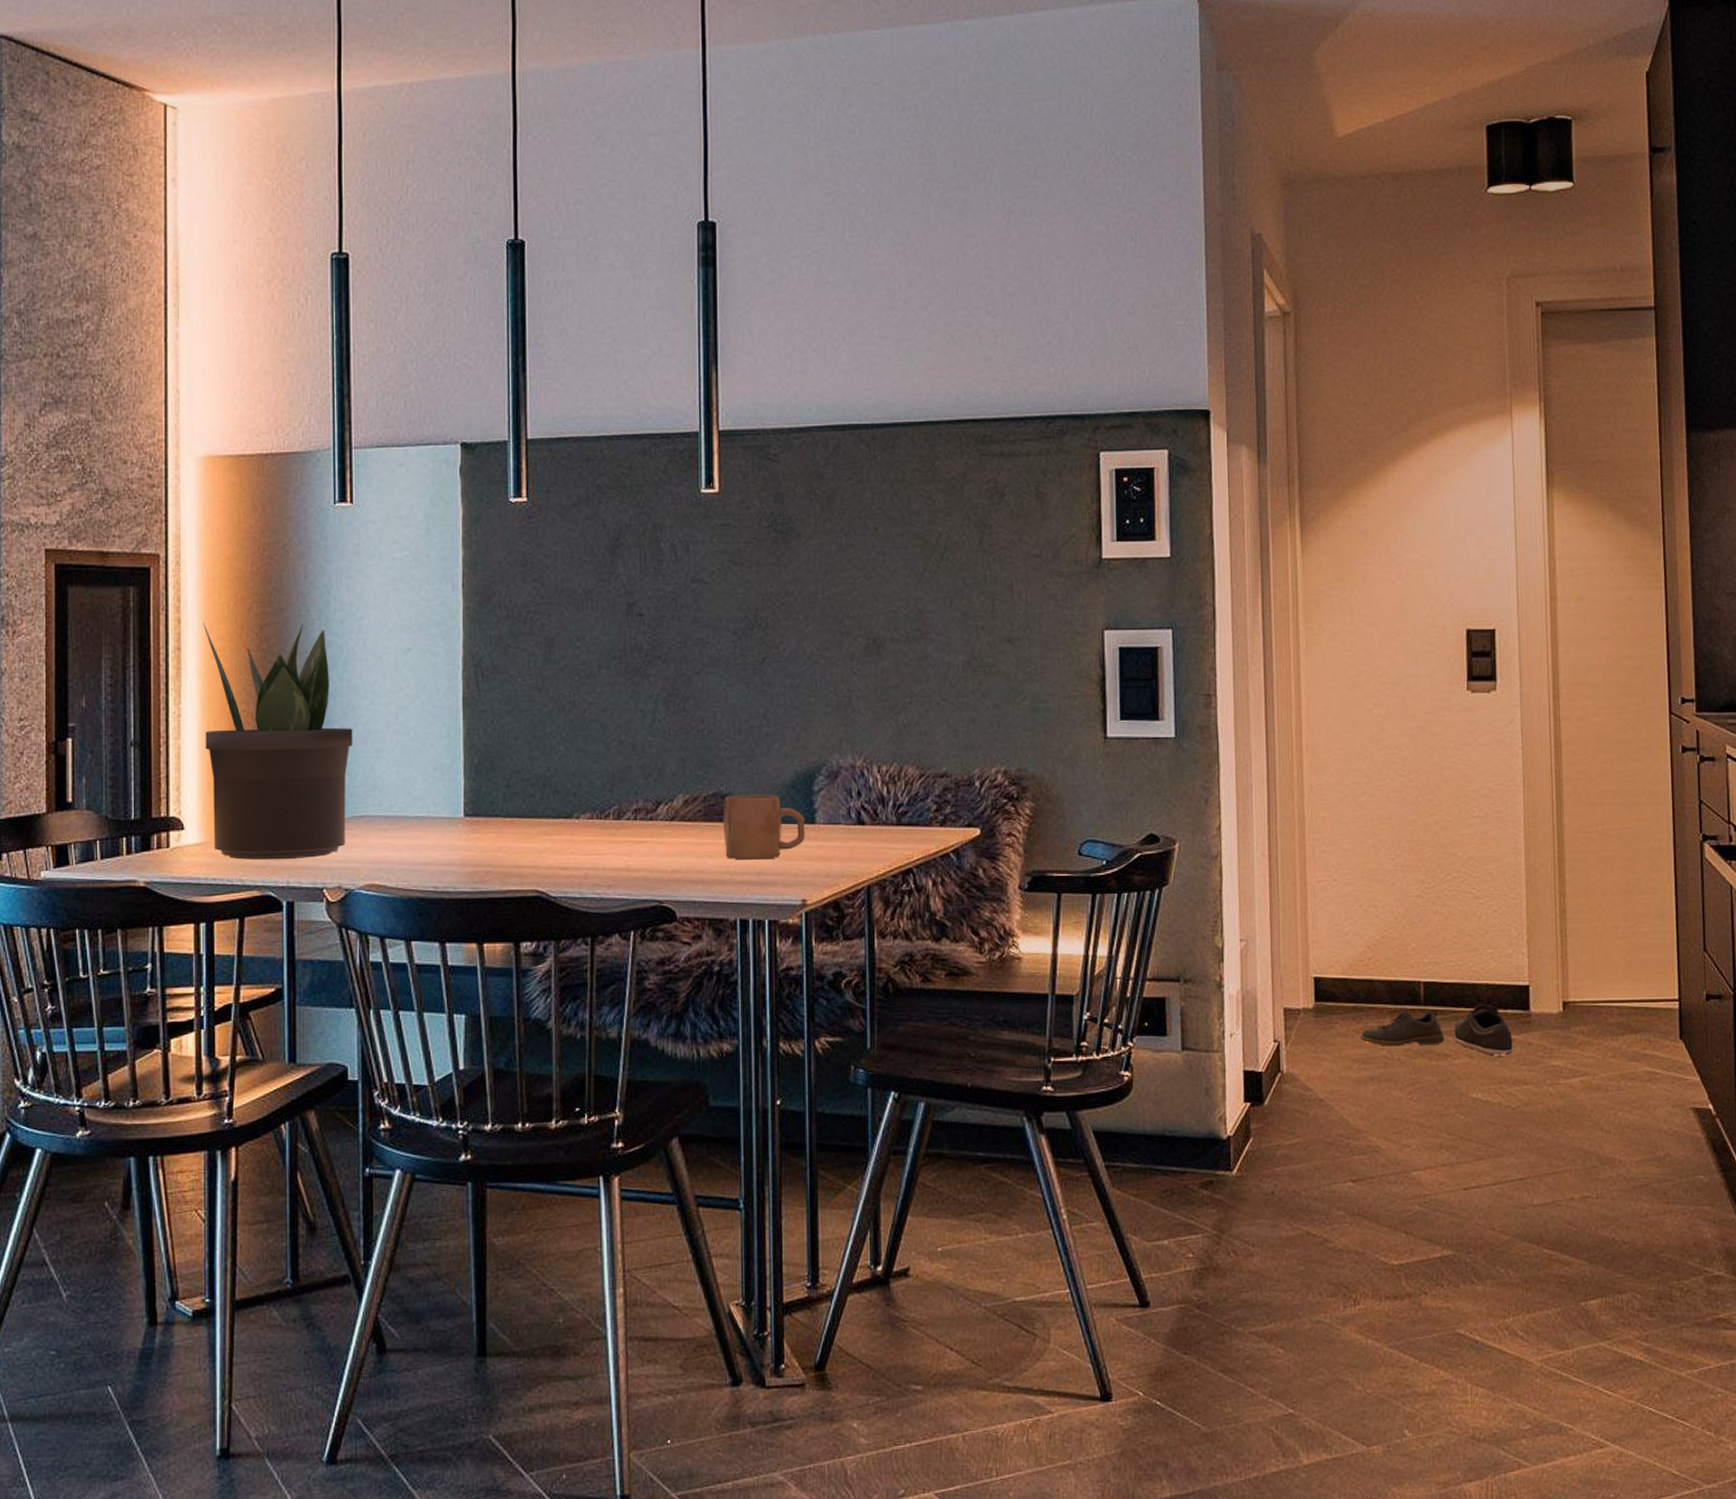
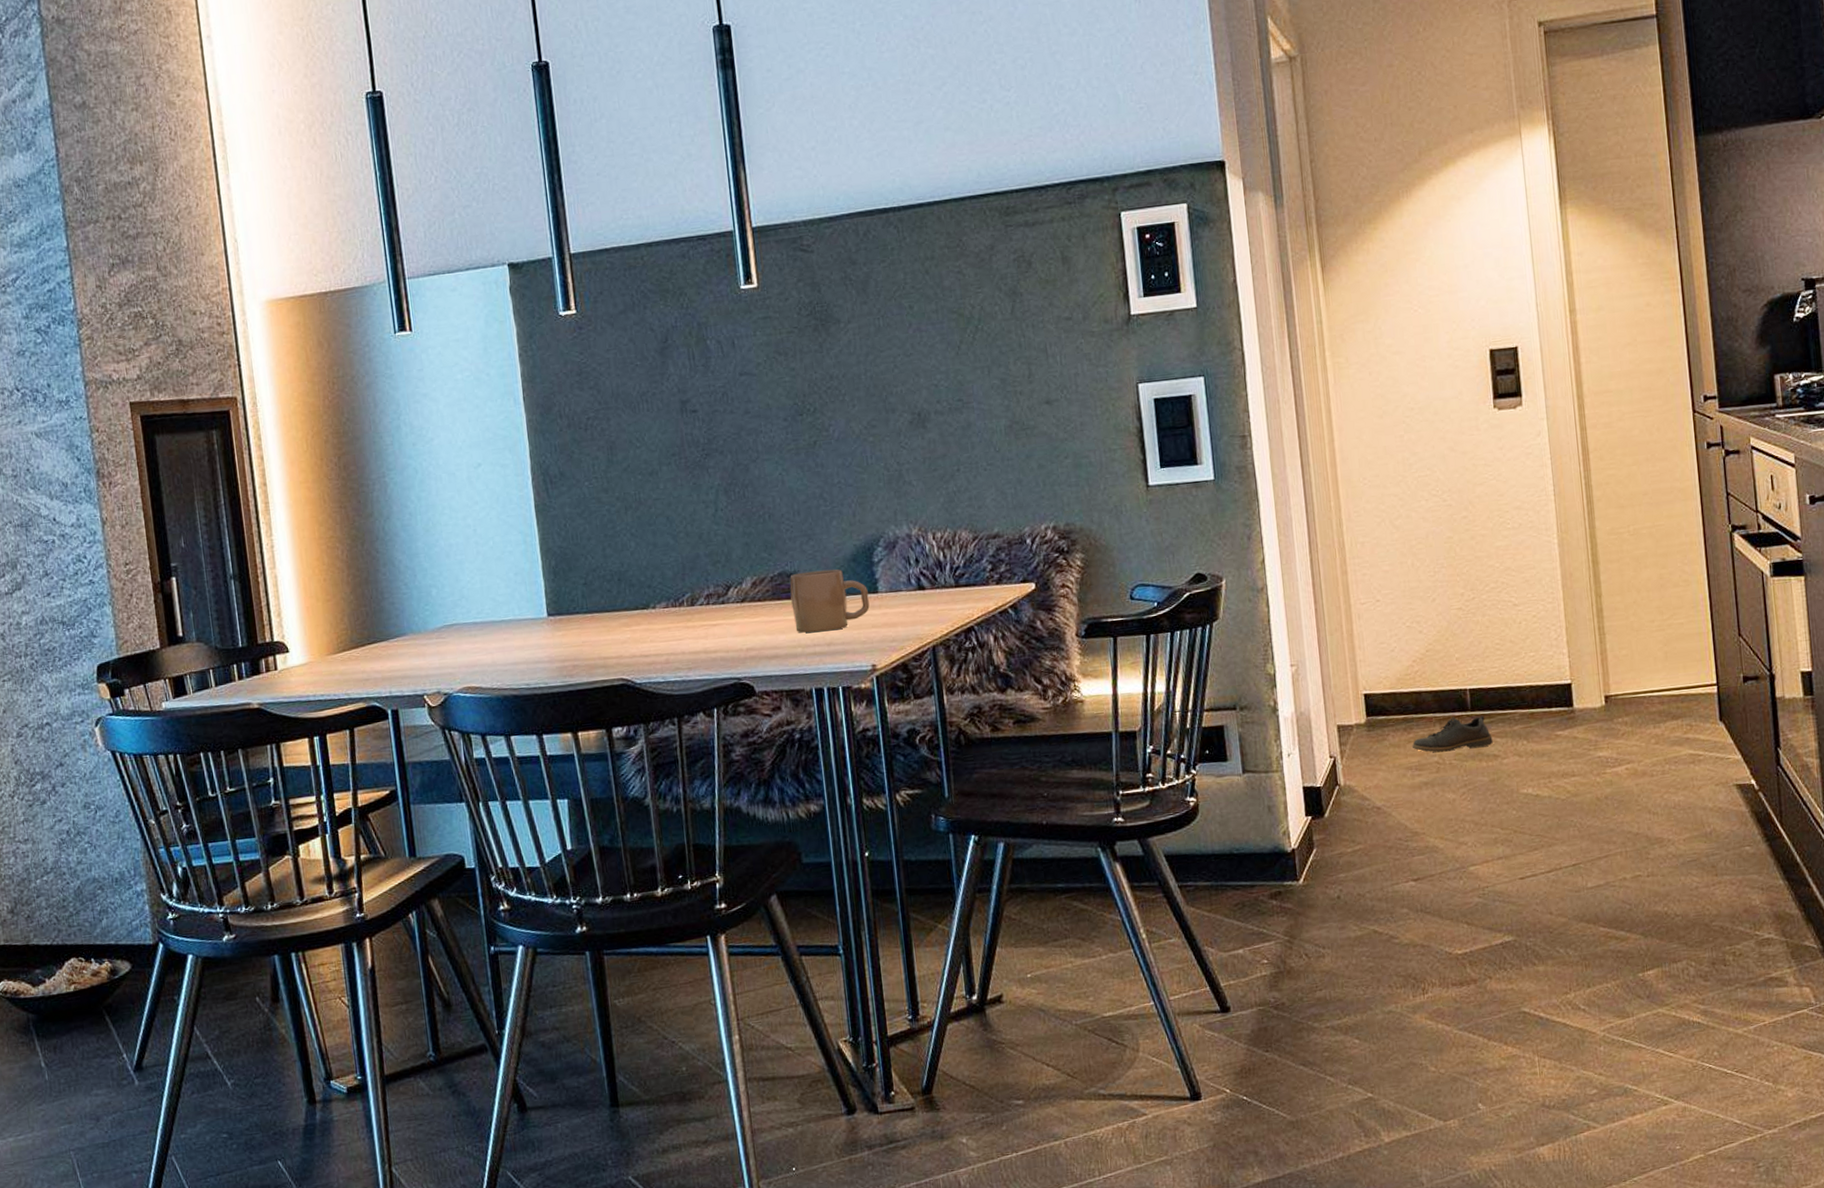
planter: present [203,623,353,860] -> none [285,450,440,675]
shoe: present [1453,1004,1513,1056] -> none [1500,705,1560,753]

